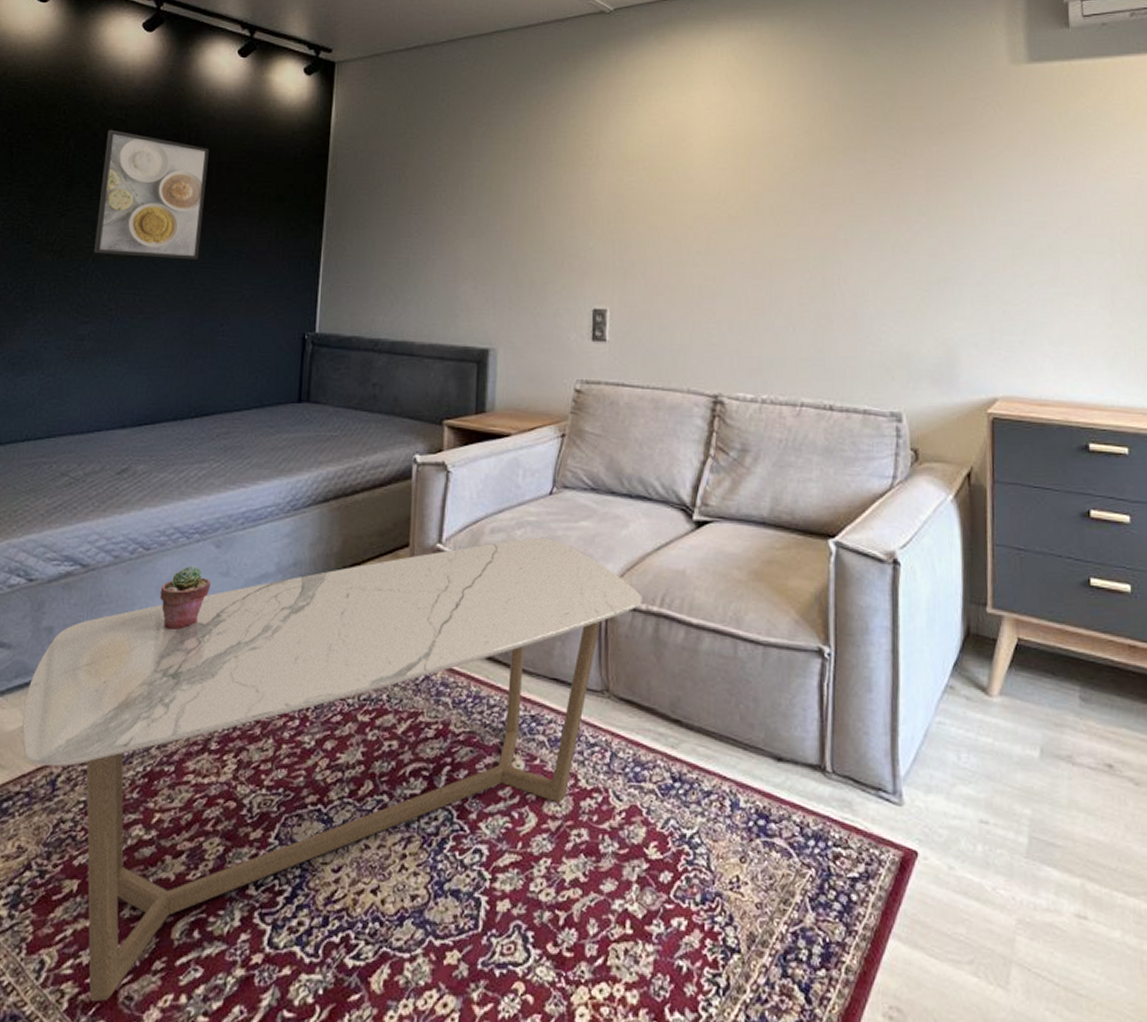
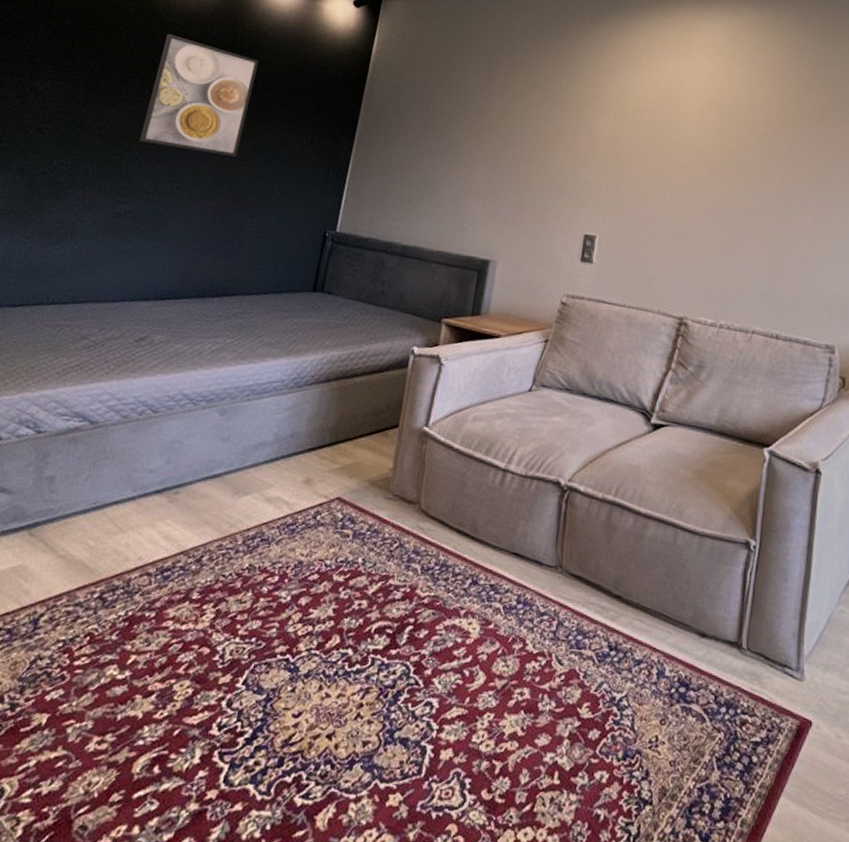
coffee table: present [21,537,642,1003] -> none [10,427,600,831]
potted succulent: present [159,565,212,631] -> none [161,429,212,488]

